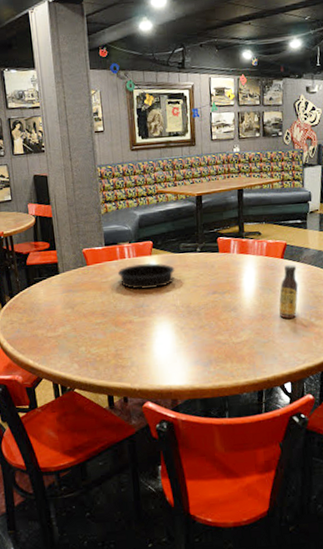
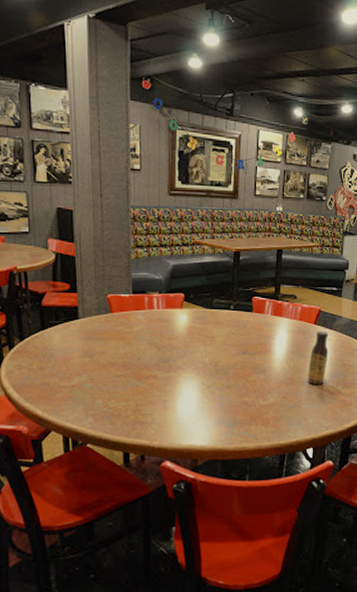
baking pan: present [117,262,175,289] -> none [144,316,206,343]

